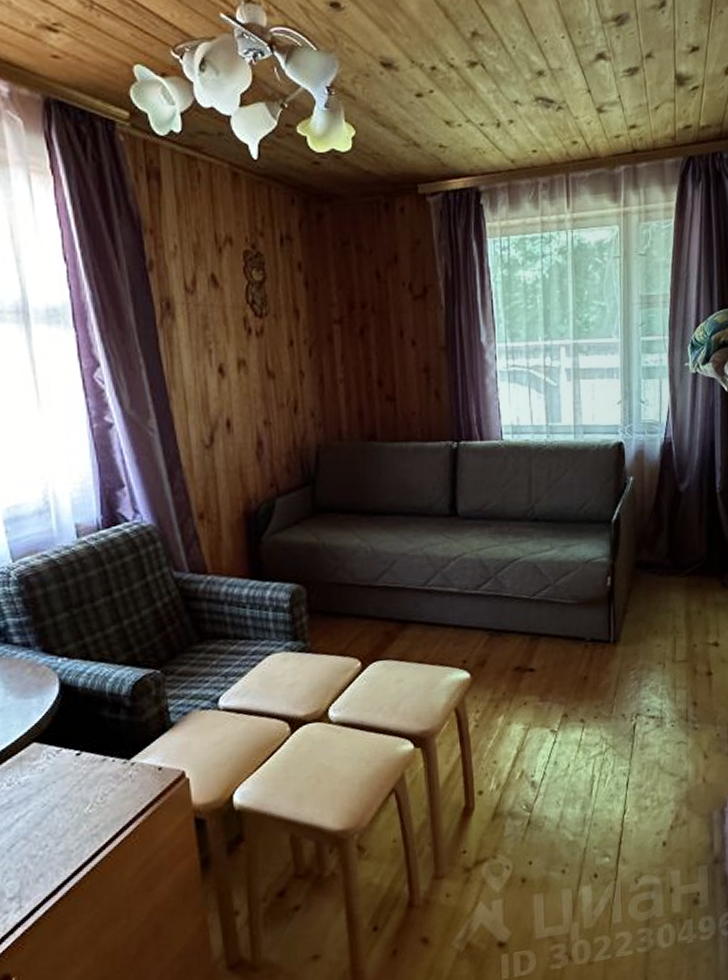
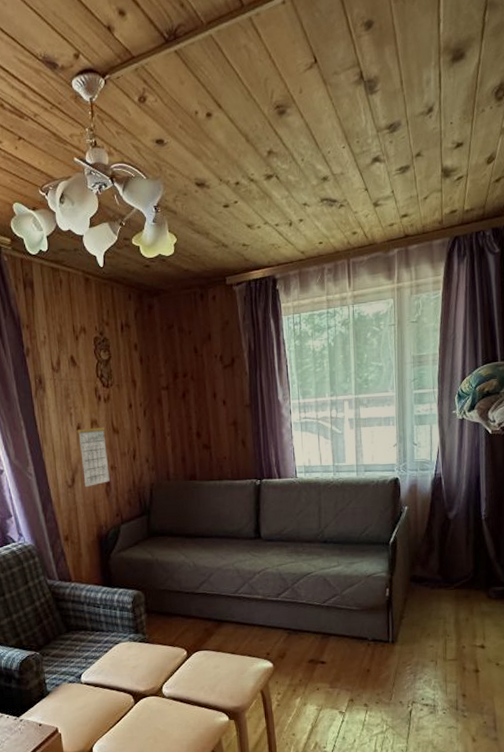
calendar: none [218,354,262,447] -> present [77,416,110,487]

